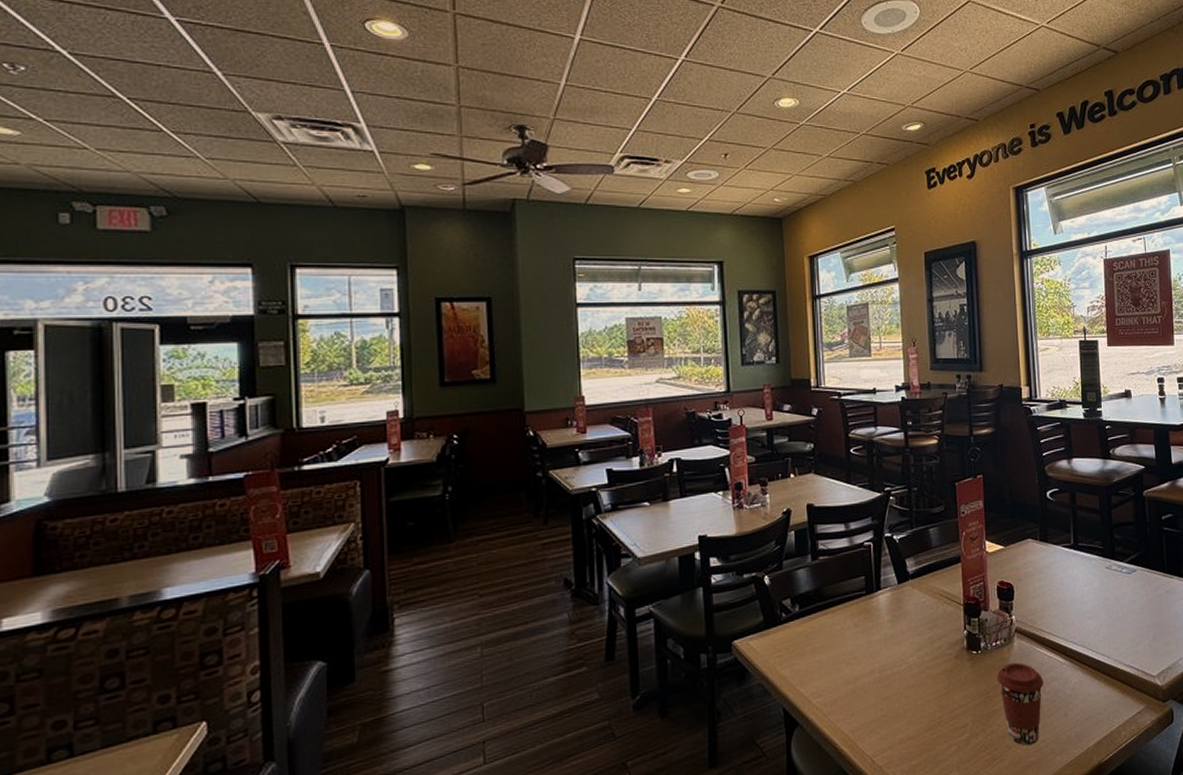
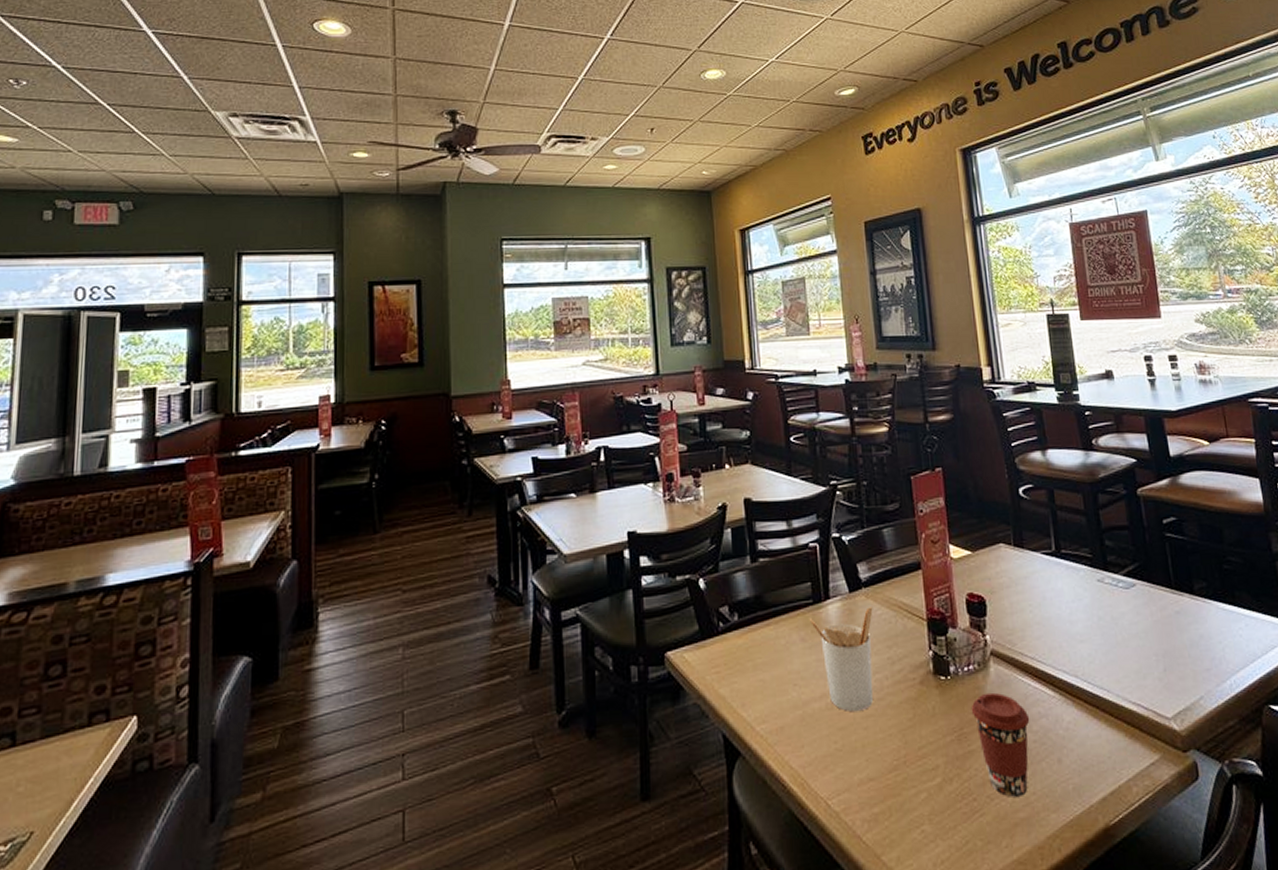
utensil holder: none [863,595,918,684] -> present [810,607,874,712]

